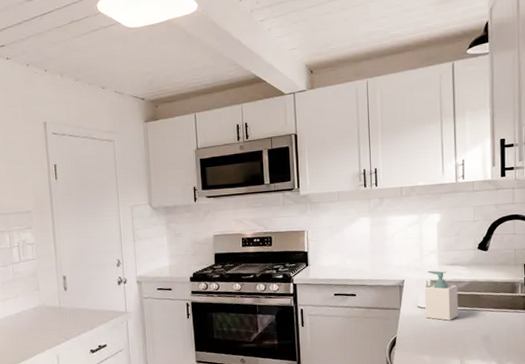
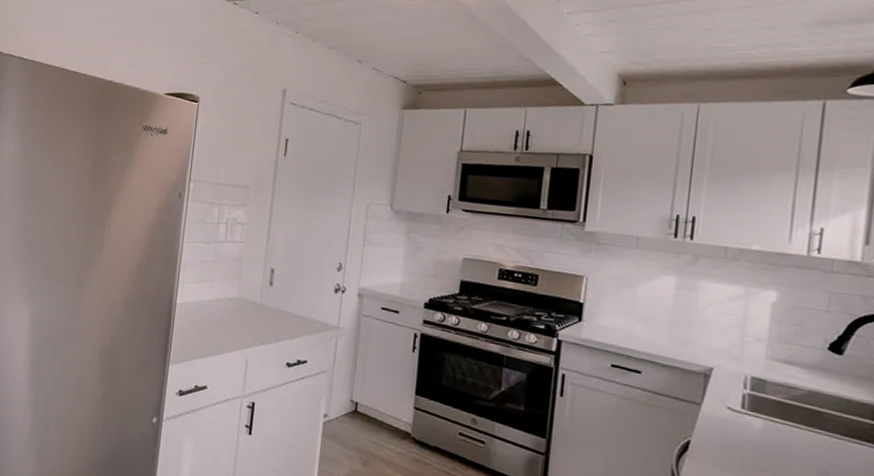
soap bottle: present [425,271,459,321] -> none [737,364,791,437]

